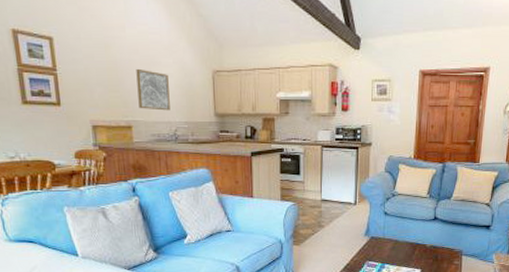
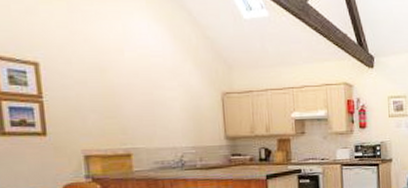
wall art: present [136,68,170,111] -> none [136,92,176,136]

